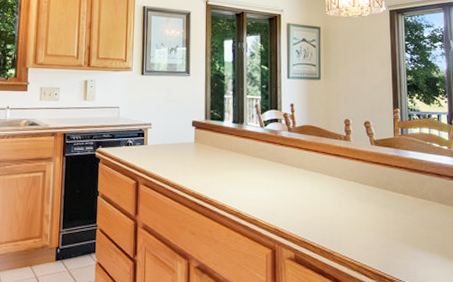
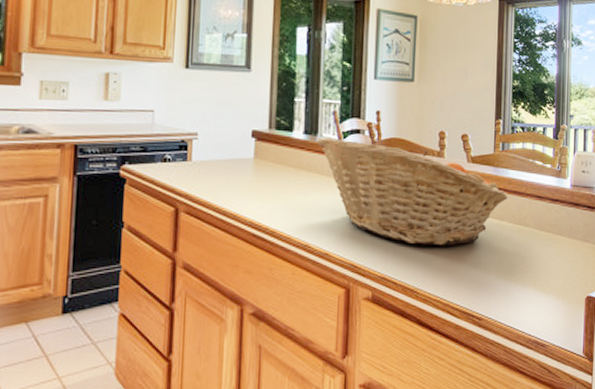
fruit basket: none [243,125,409,216] -> present [316,137,507,246]

